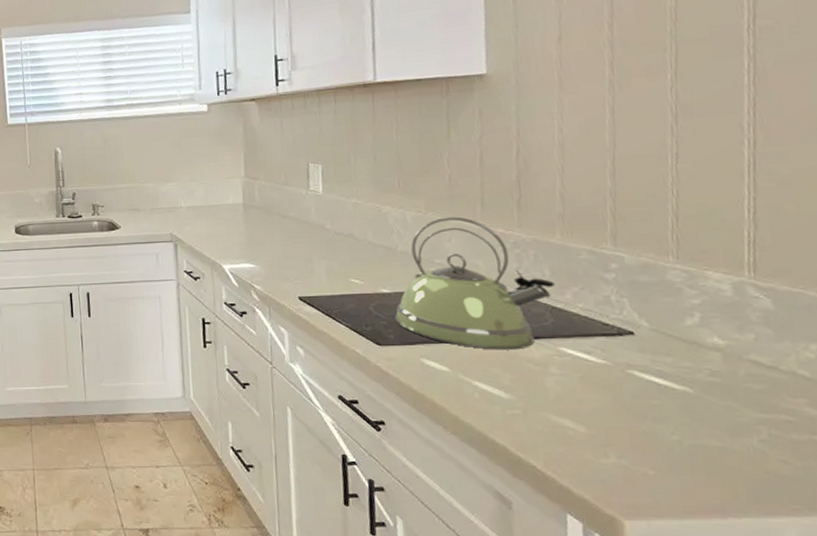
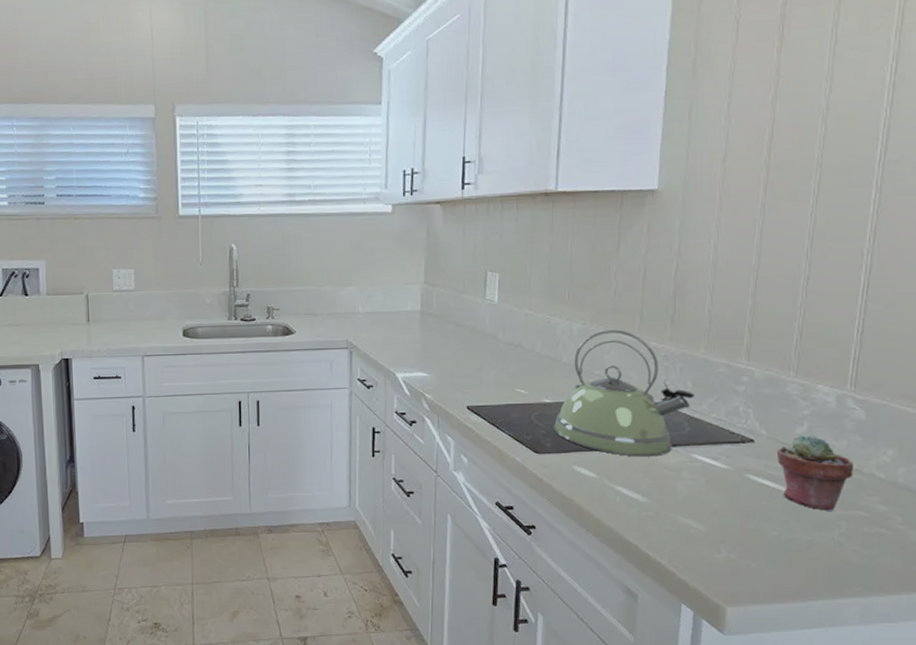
potted succulent: none [663,327,768,415] -> present [776,435,854,512]

